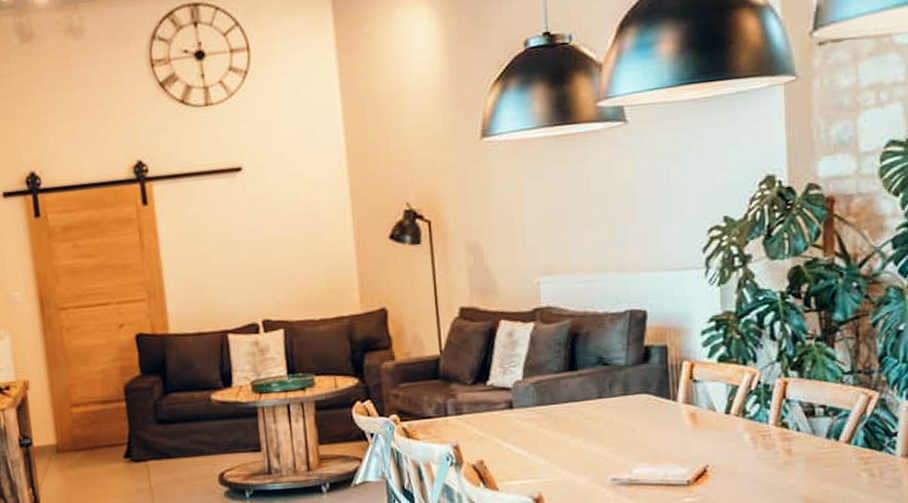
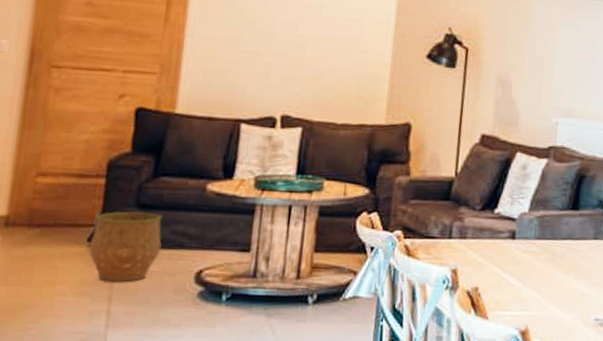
basket: none [124,426,185,492] -> present [88,211,163,283]

